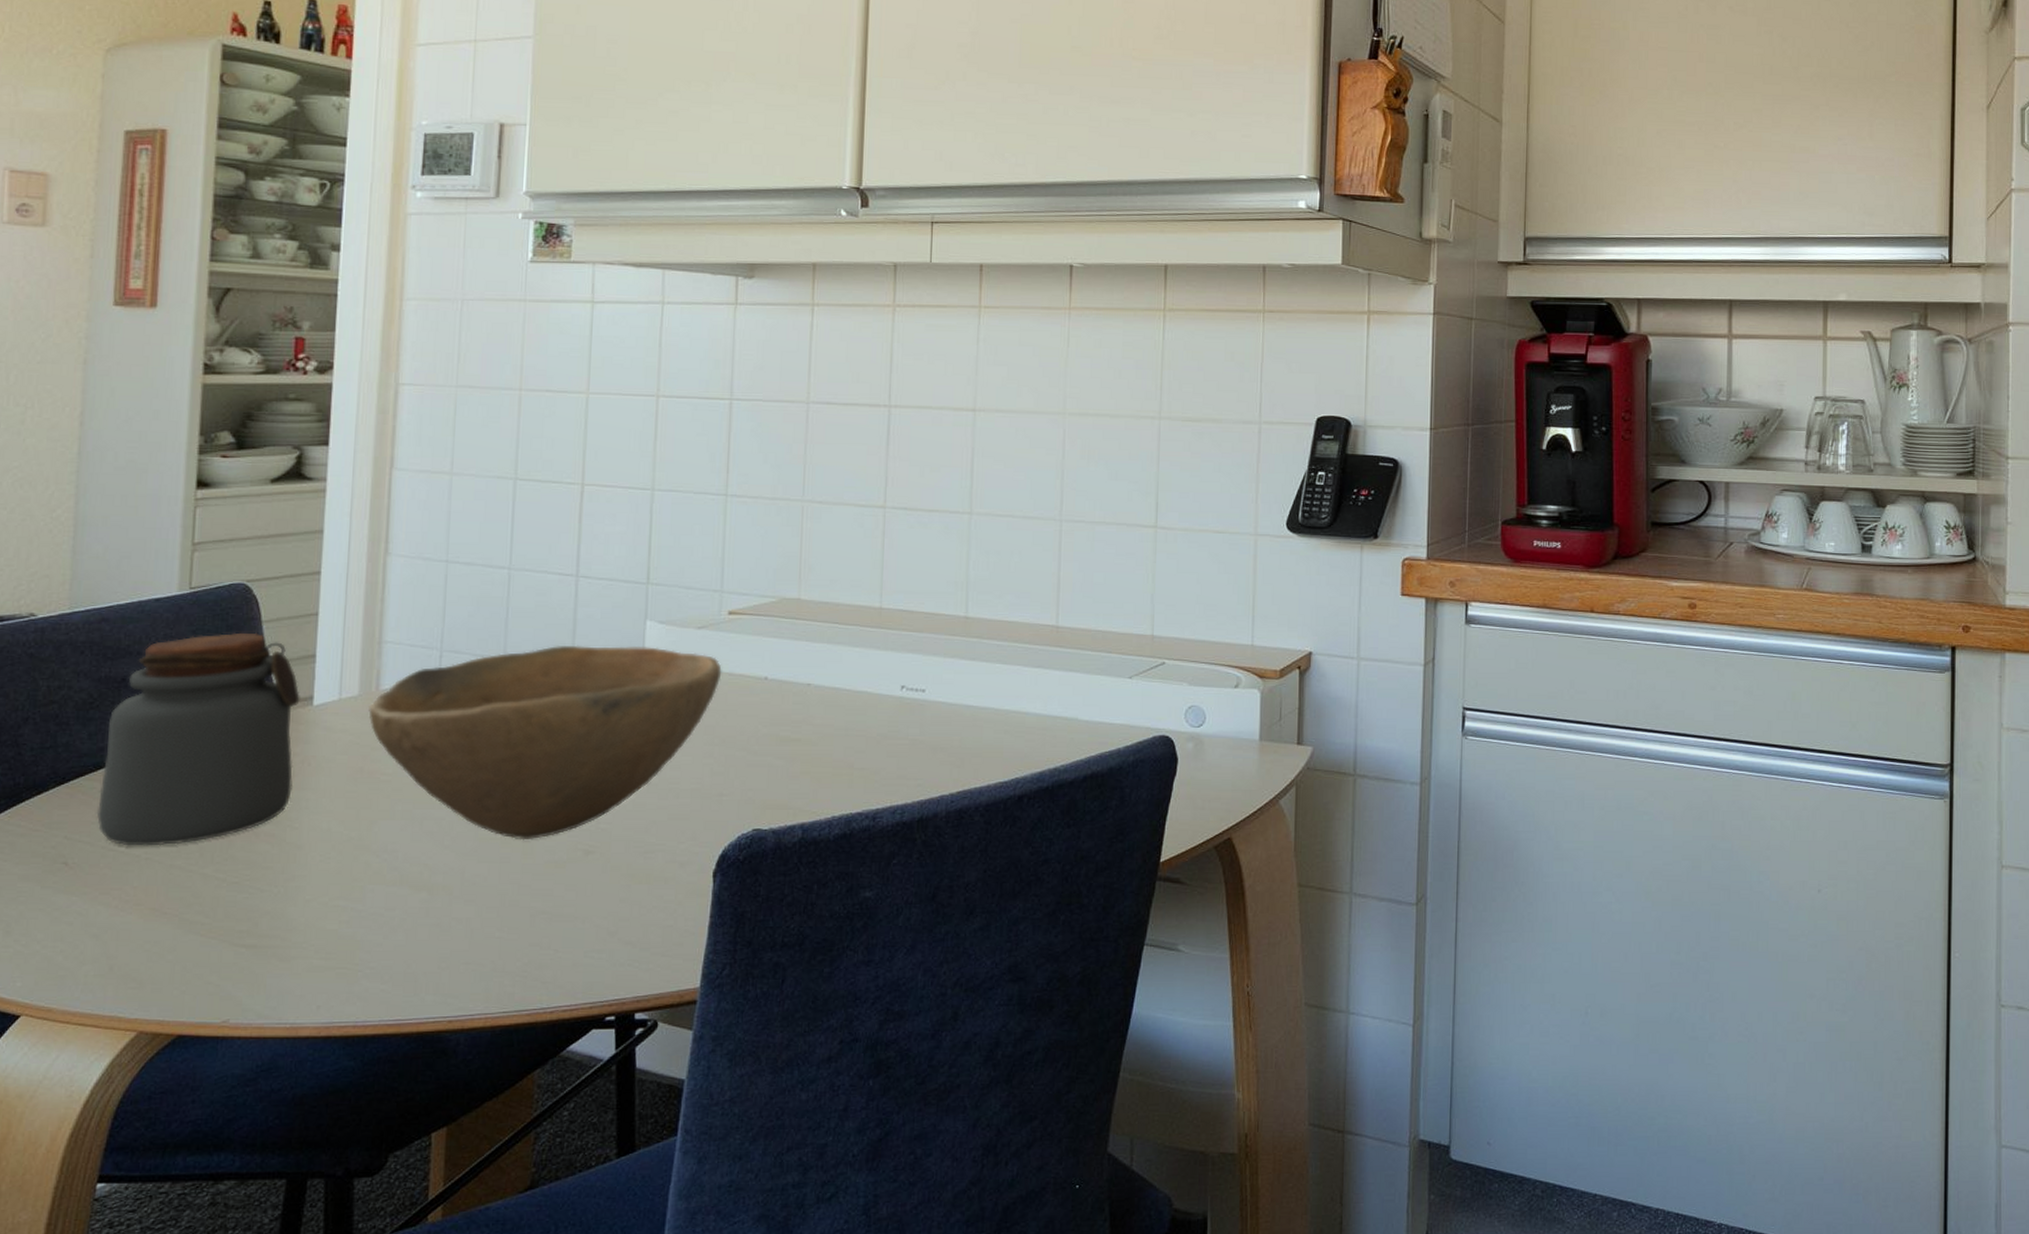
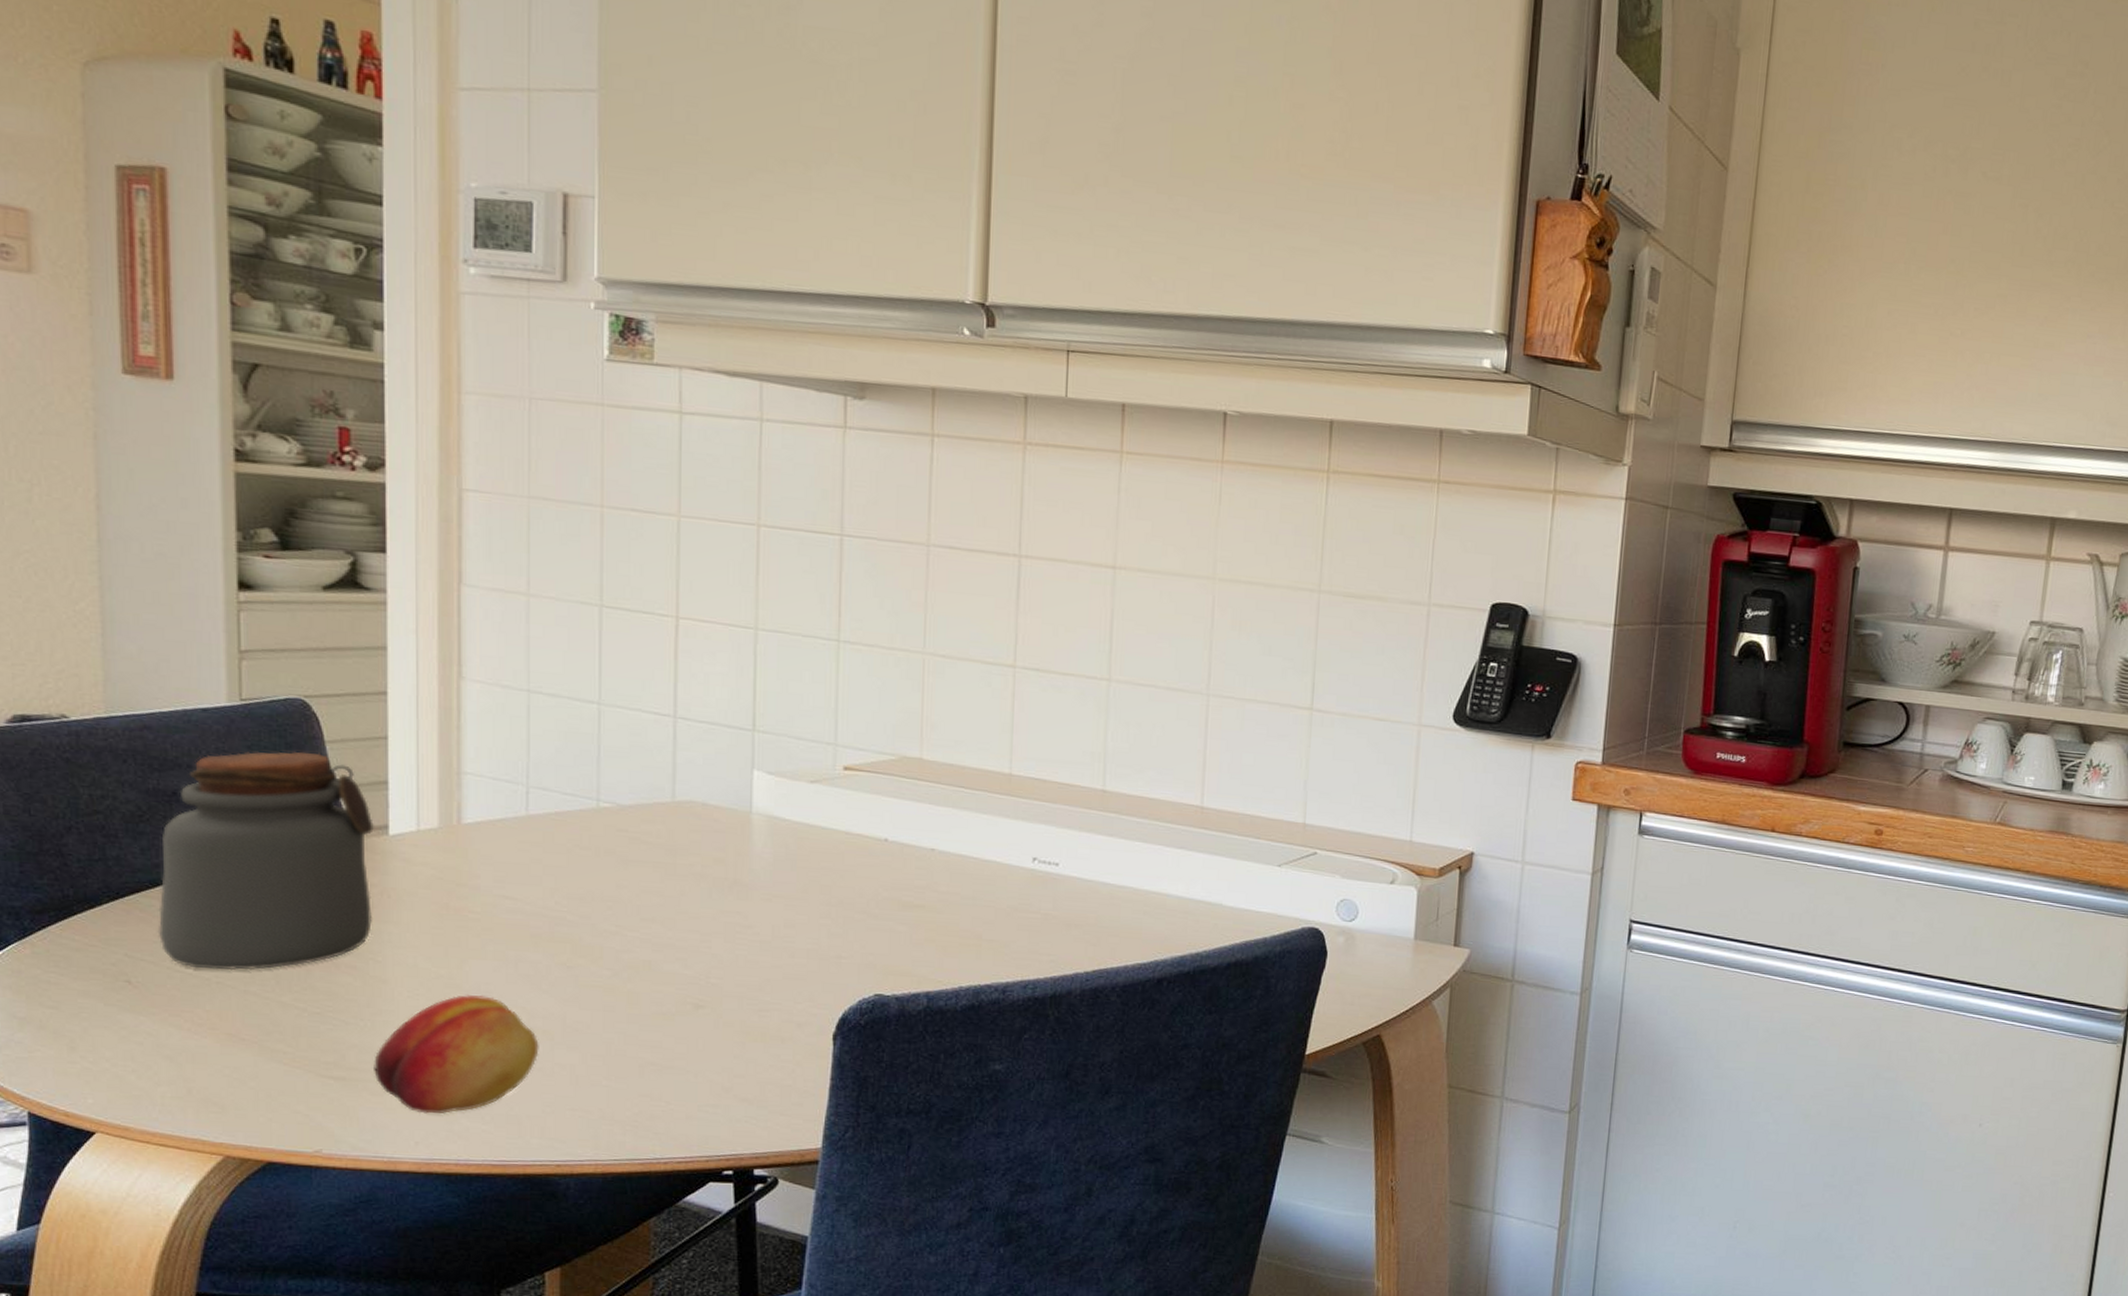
fruit: none [283,855,439,977] -> present [374,995,539,1114]
bowl: present [369,645,722,840] -> none [451,790,838,990]

